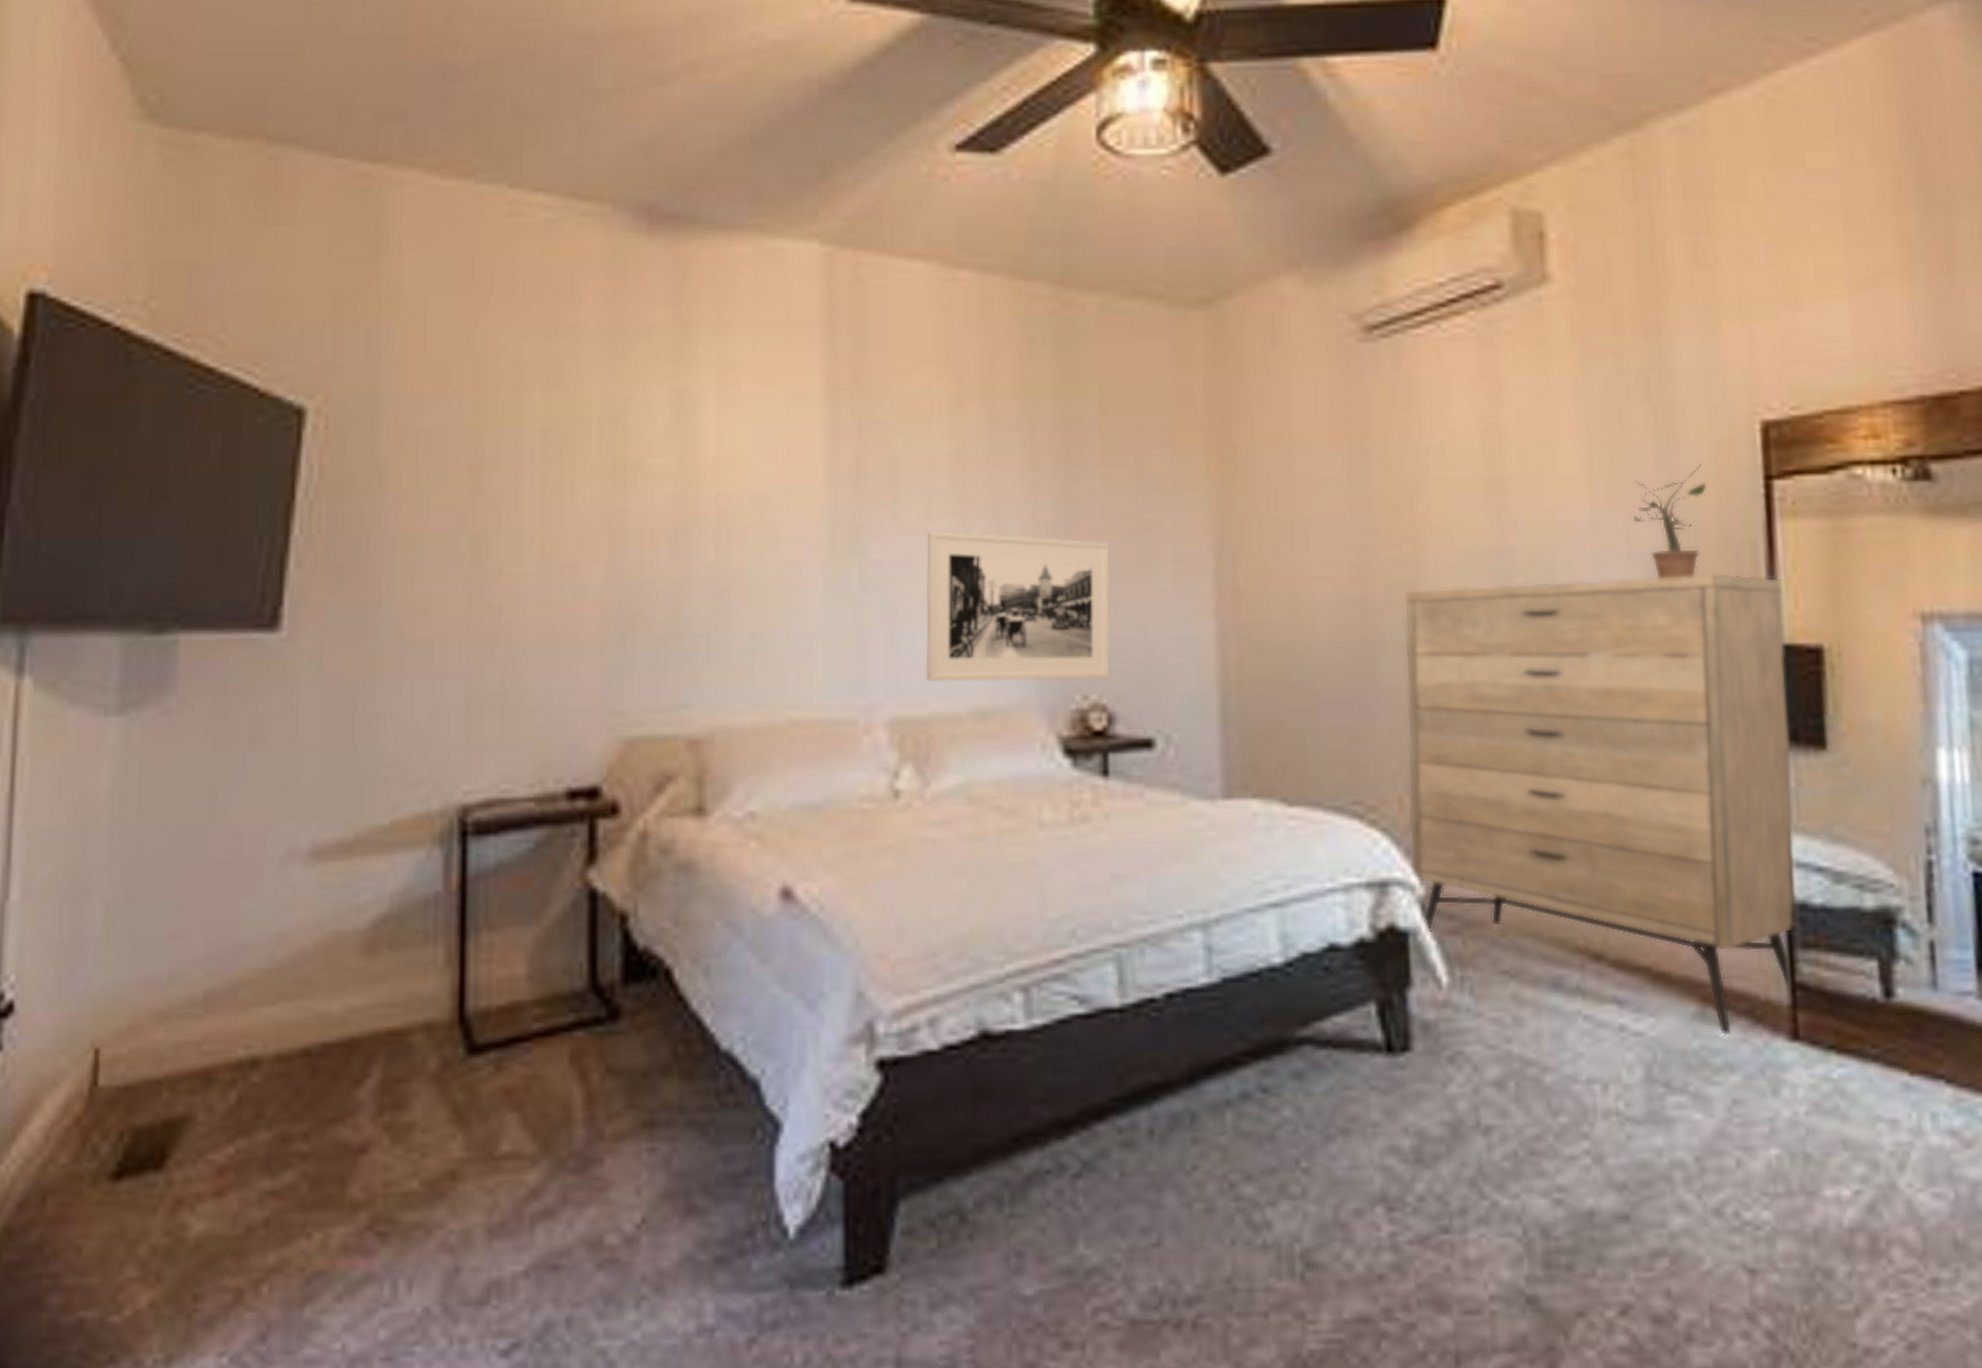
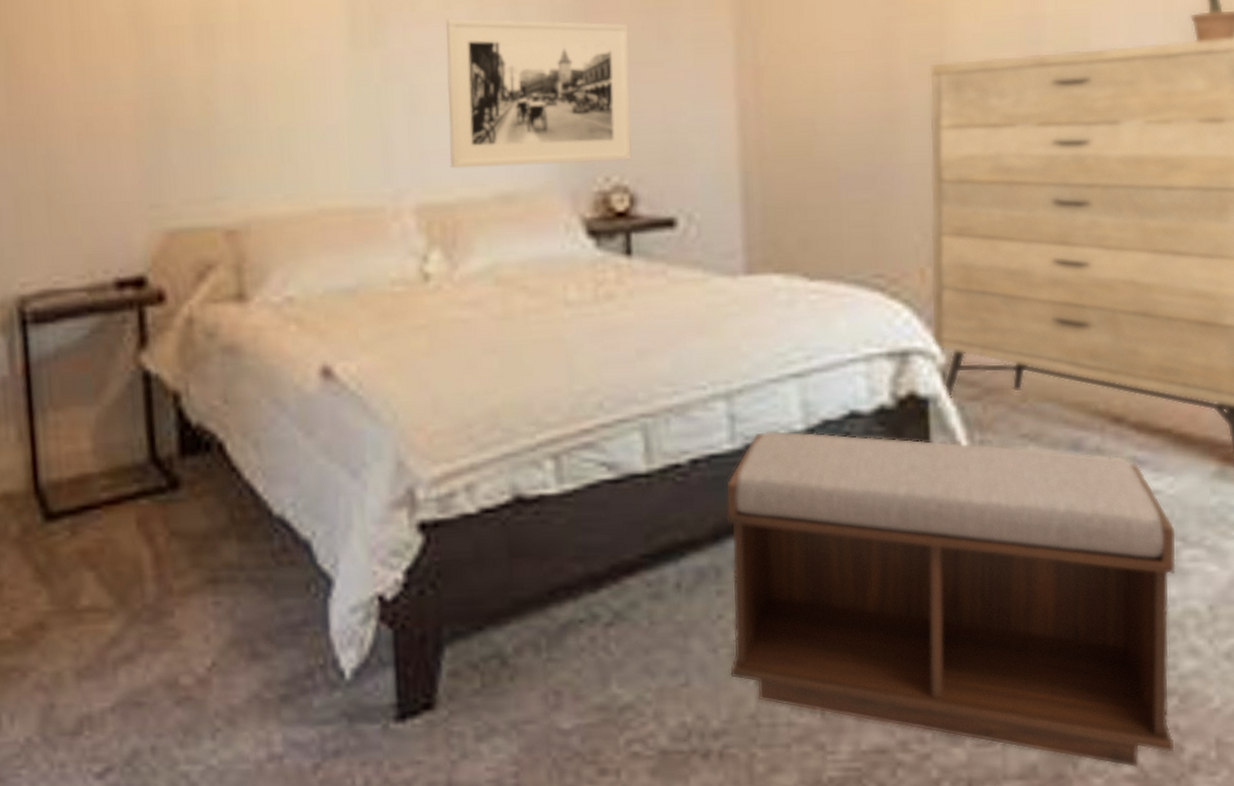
bench: none [1202,963,1667,1337] -> present [726,430,1176,767]

